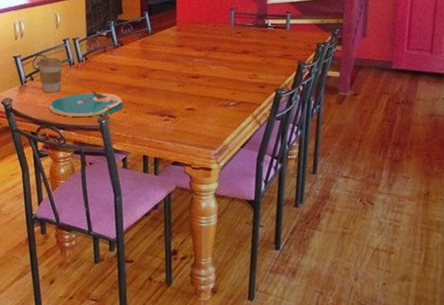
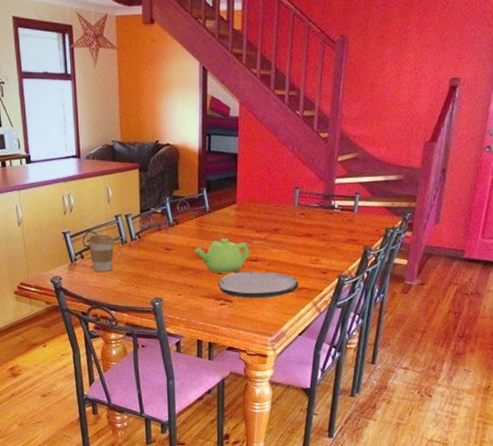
plate: present [48,90,124,117] -> none [99,271,179,298]
teapot: none [139,57,191,91] -> present [195,238,250,273]
plate: none [162,88,238,114] -> present [218,271,298,299]

